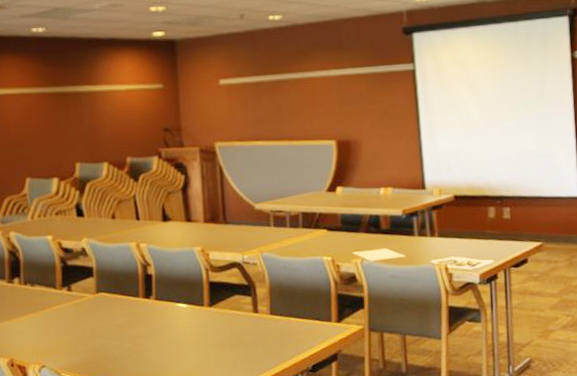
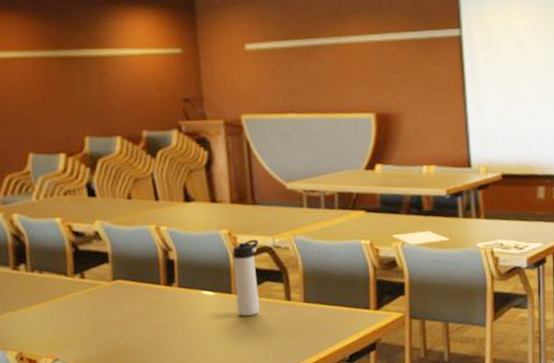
thermos bottle: none [205,255,230,327] -> present [232,239,260,316]

